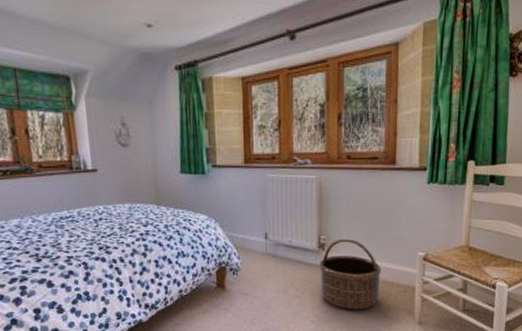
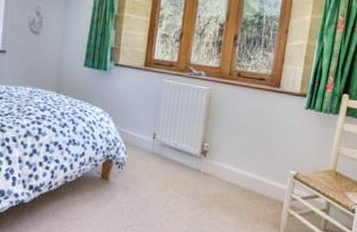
basket: present [320,238,381,310] -> none [197,148,255,217]

